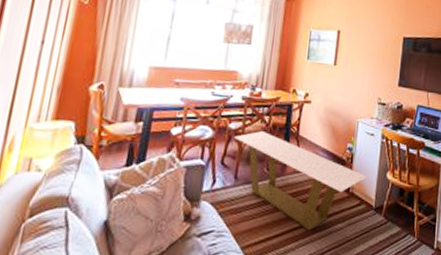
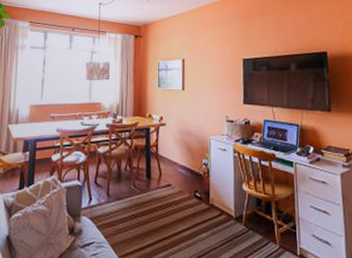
coffee table: present [234,130,367,231] -> none [103,152,224,241]

